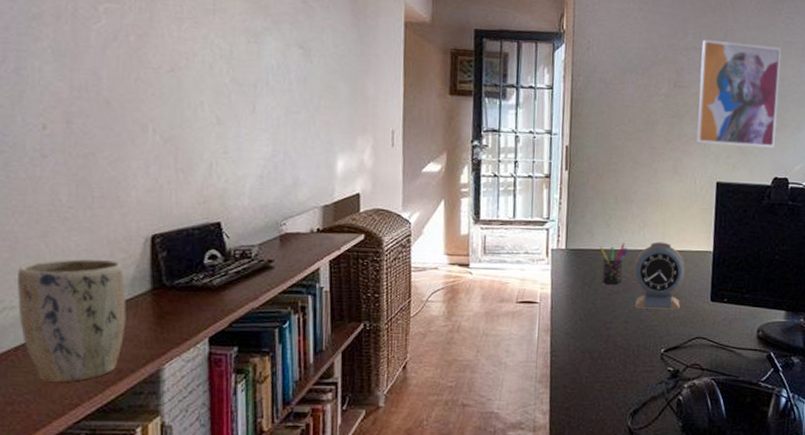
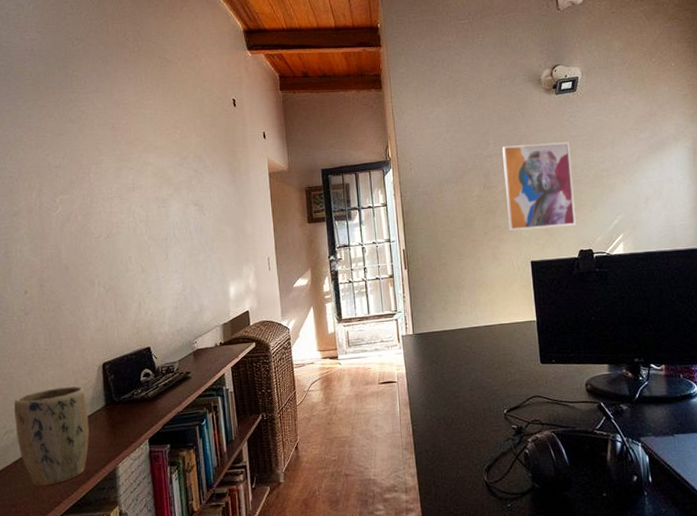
pen holder: present [600,243,629,284] -> none [441,323,465,359]
alarm clock: present [633,241,685,310] -> none [471,318,515,377]

